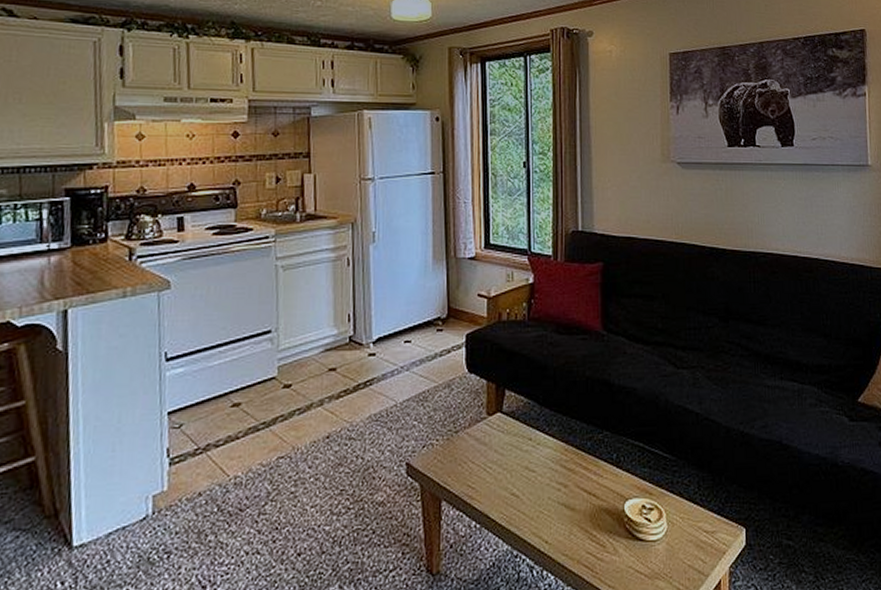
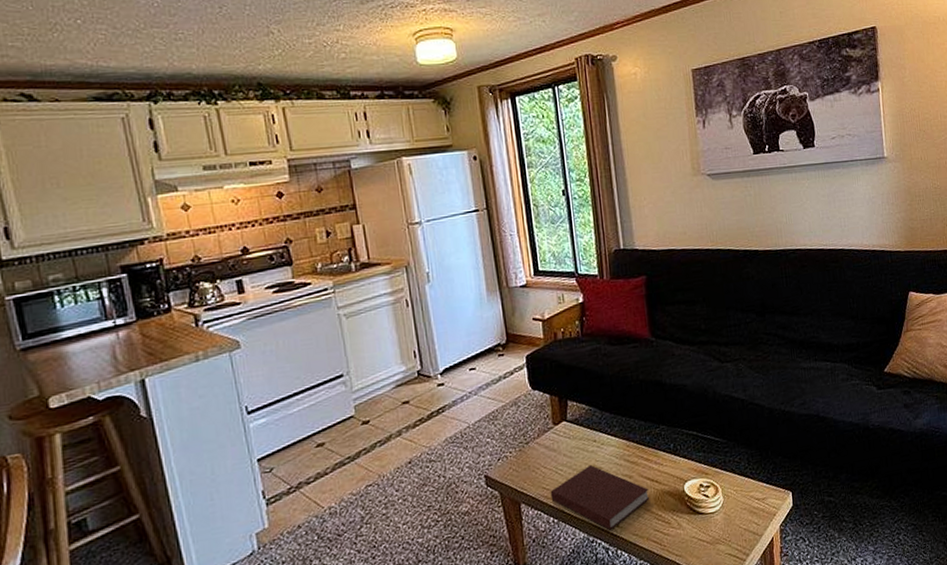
notebook: none [475,465,585,546] -> present [550,464,650,530]

